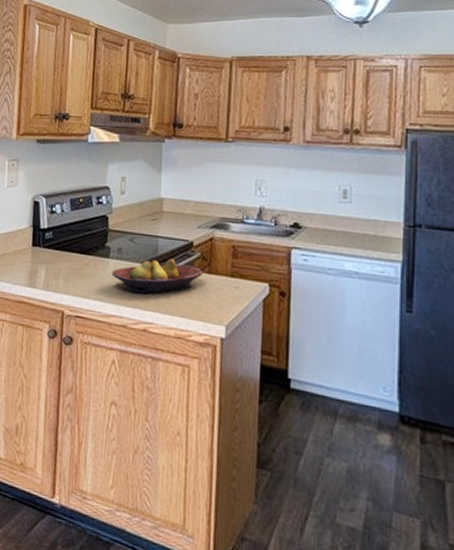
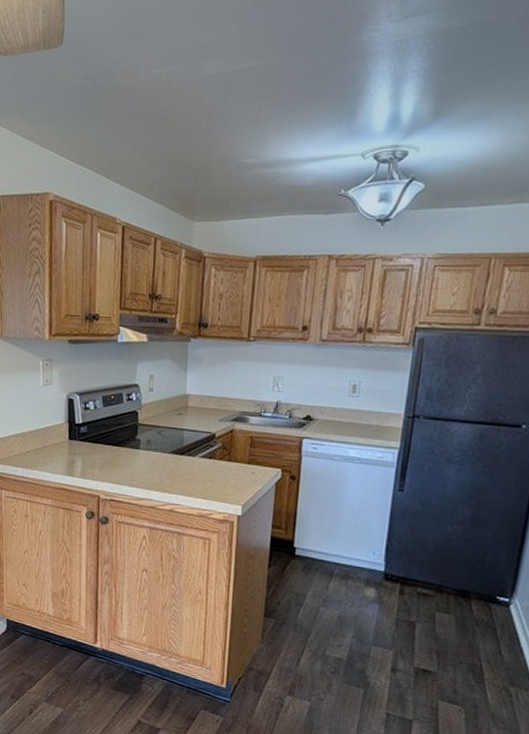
fruit bowl: present [111,259,203,294] -> none [141,449,223,480]

